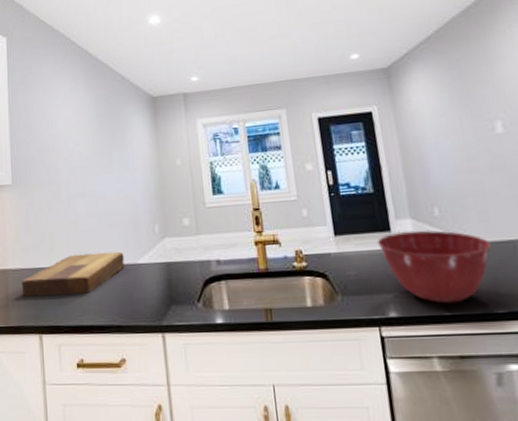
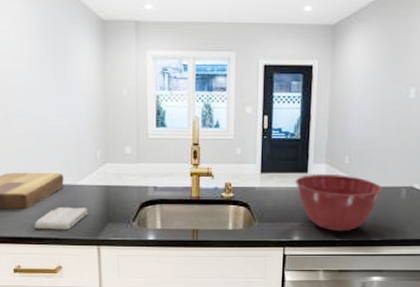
washcloth: none [97,288,150,316] -> present [34,206,88,230]

